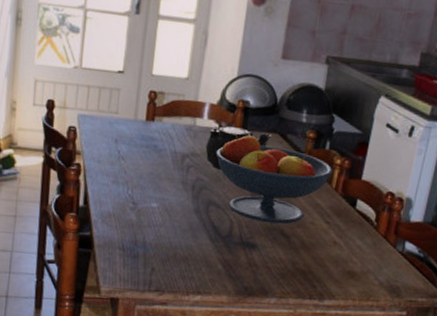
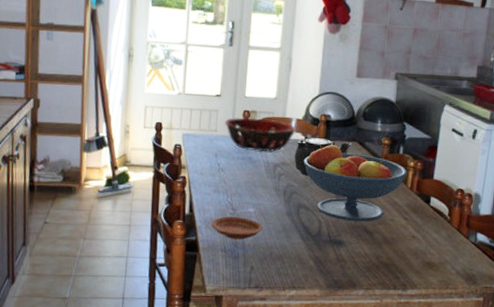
plate: none [109,211,167,238] -> present [211,216,263,240]
decorative bowl: none [126,98,210,140] -> present [224,117,297,152]

